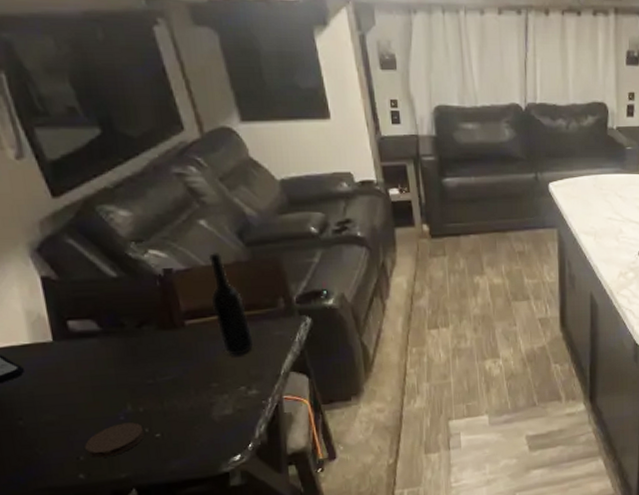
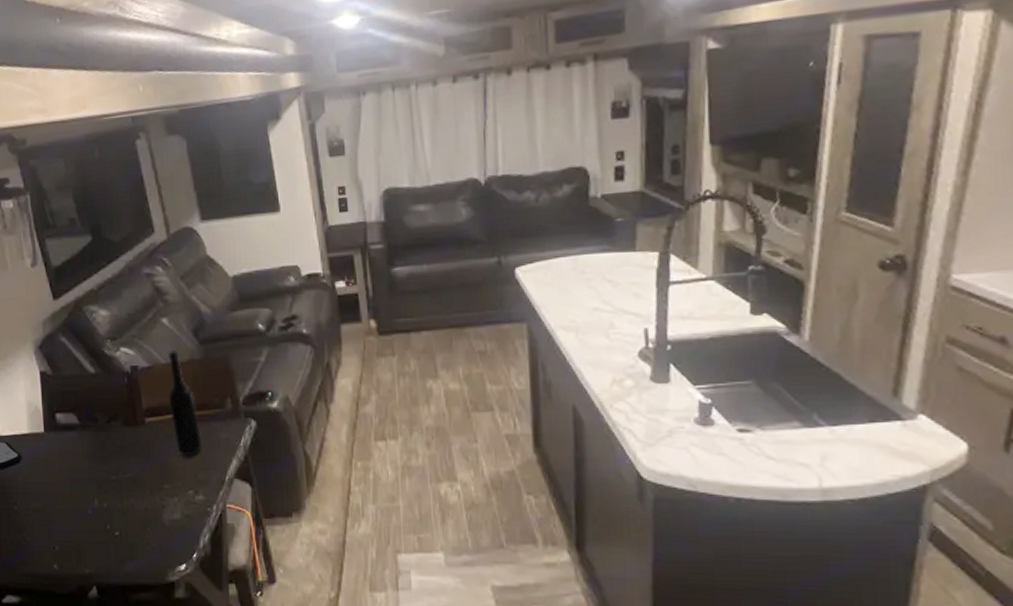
coaster: present [85,422,145,458] -> none [60,517,106,550]

